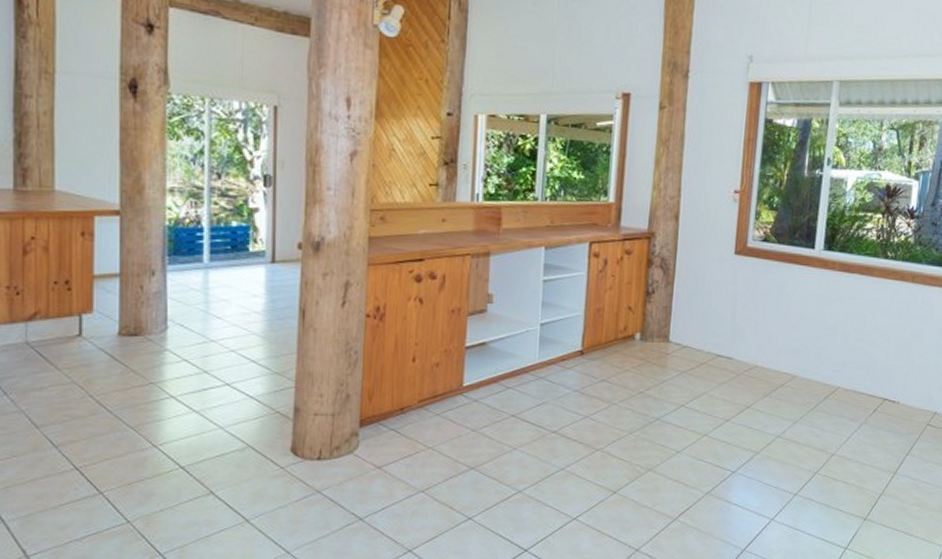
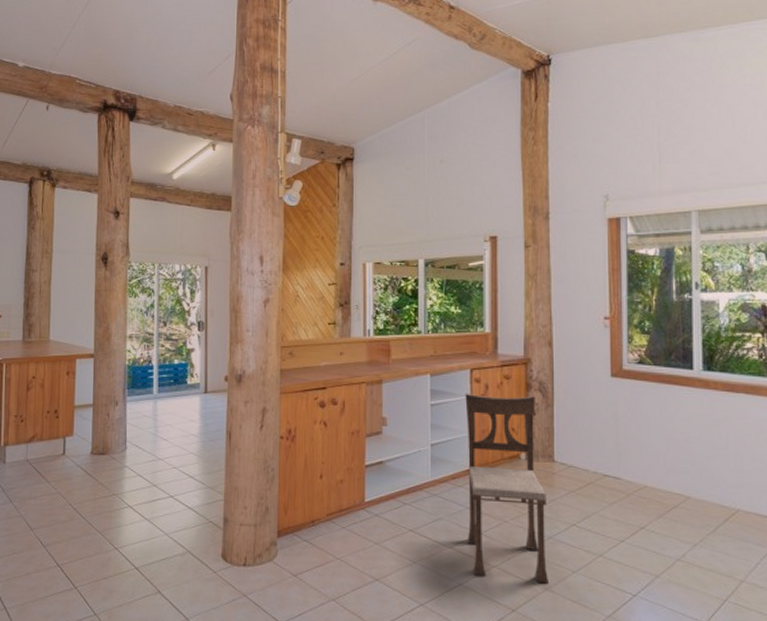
dining chair: none [572,268,658,465] -> present [465,393,548,584]

